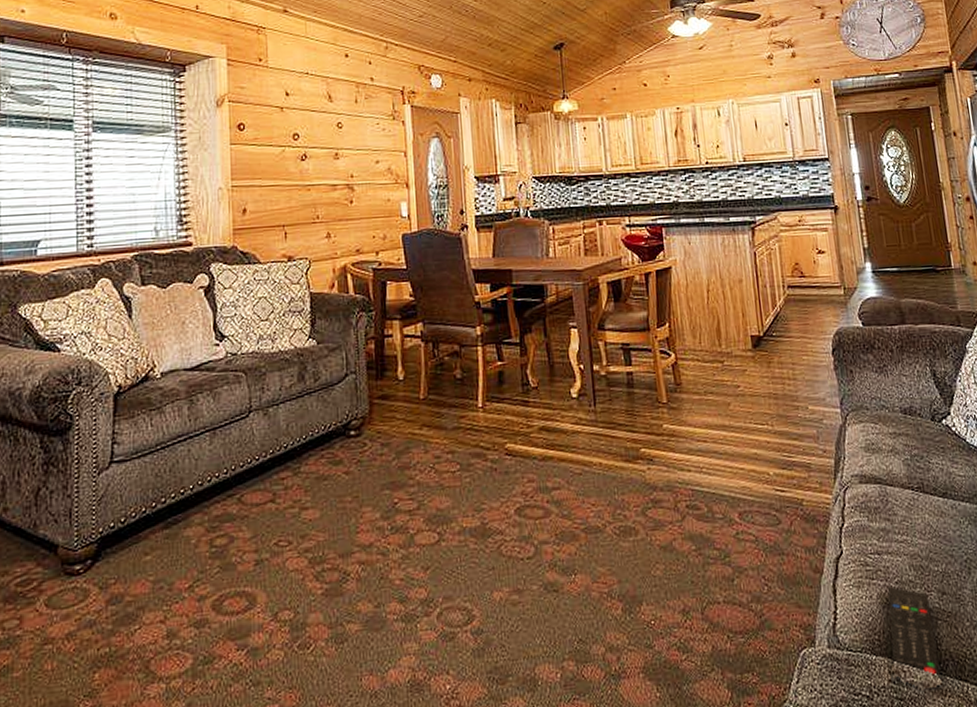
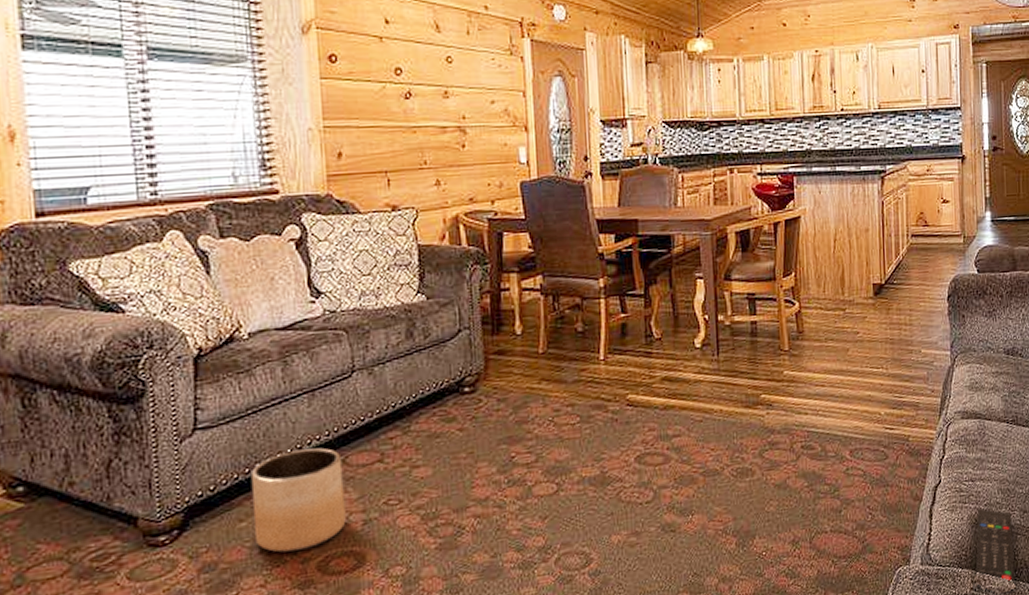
planter: none [157,485,240,589] -> present [252,448,346,553]

